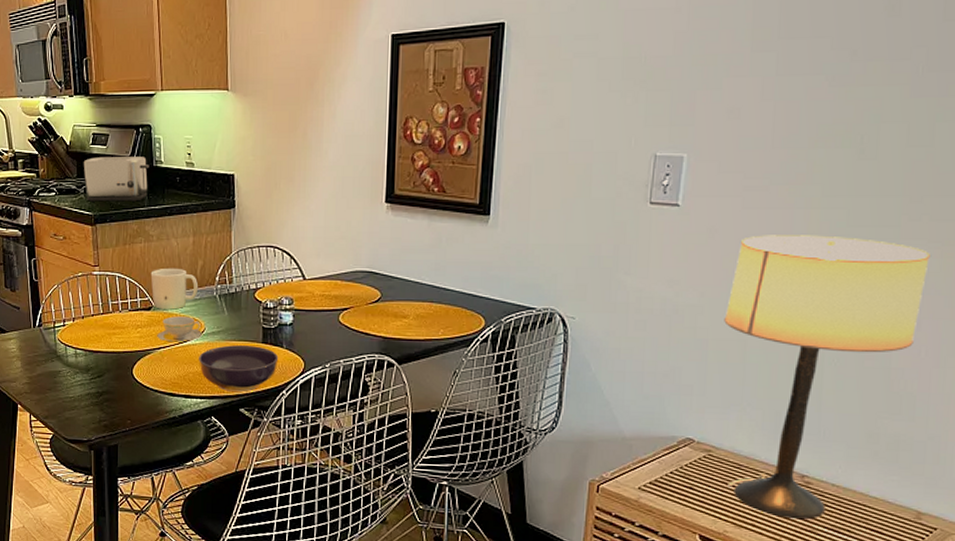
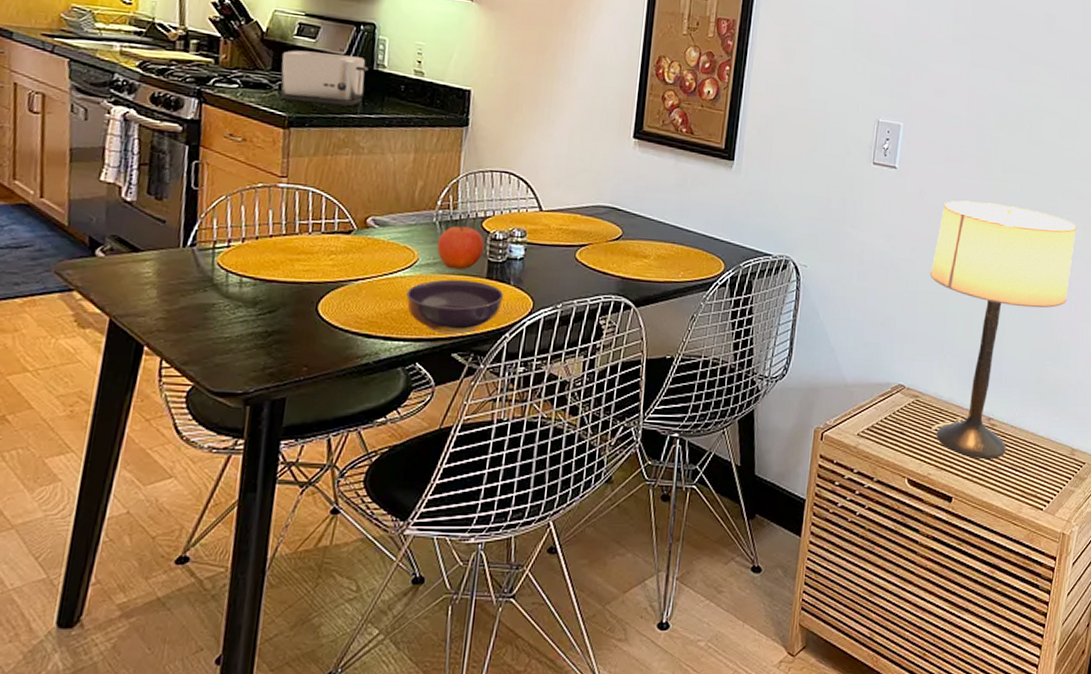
mug: present [150,268,199,310] -> none [354,186,415,235]
teacup: present [157,316,202,342] -> none [355,243,414,274]
fruit: none [219,298,258,336] -> present [437,225,485,270]

